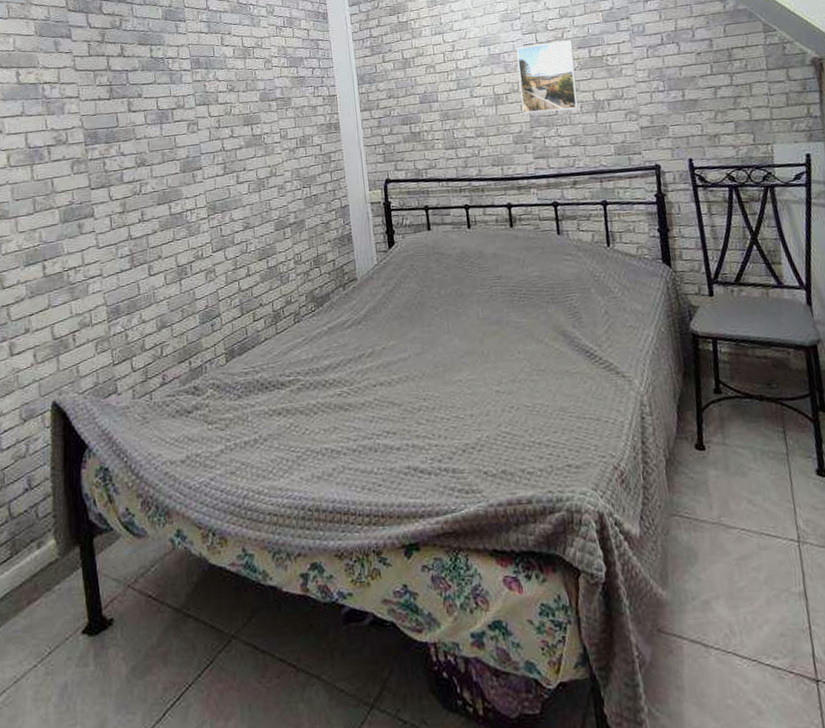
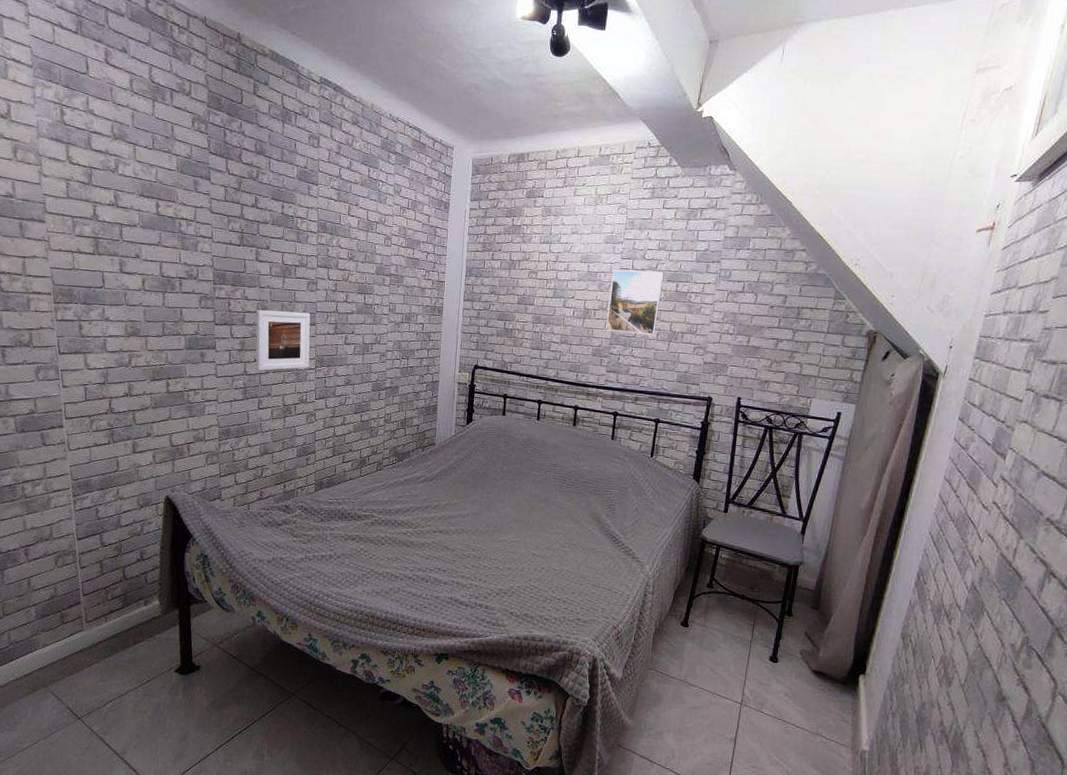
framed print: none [135,156,202,232] -> present [256,310,311,371]

